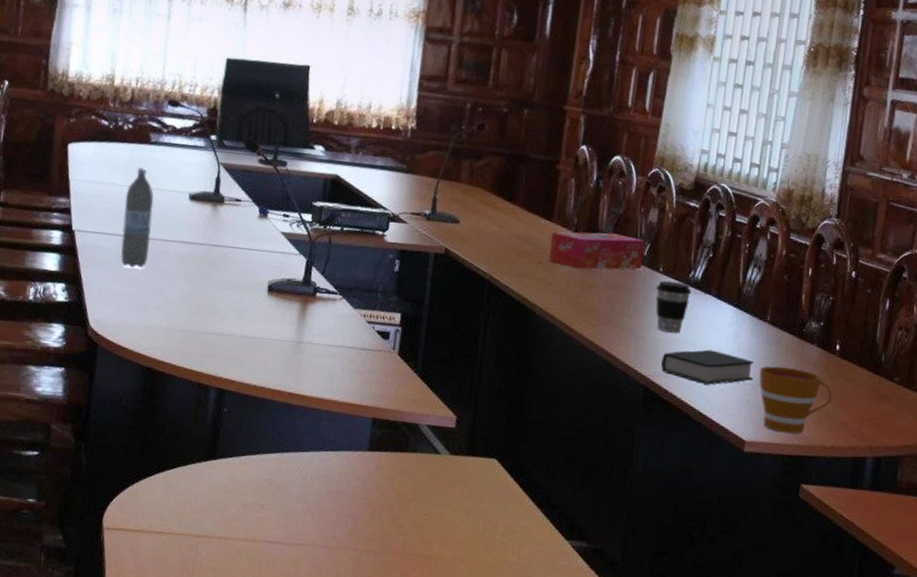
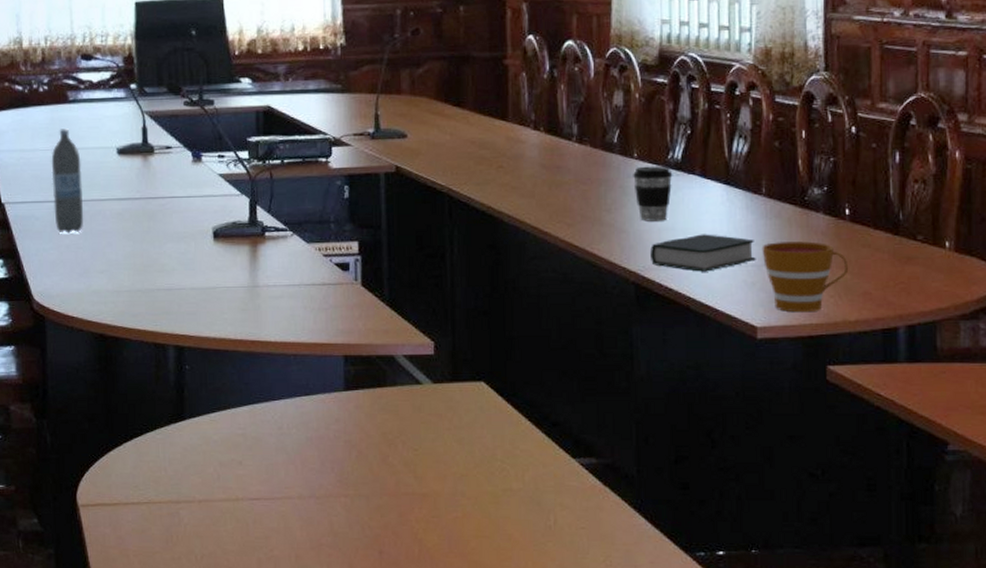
tissue box: present [548,231,645,270] -> none [509,124,614,168]

